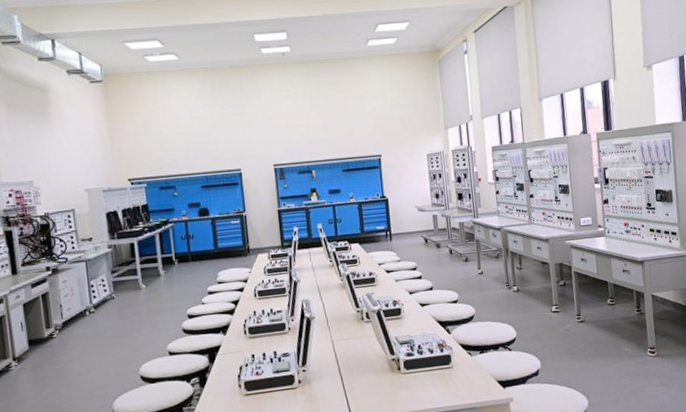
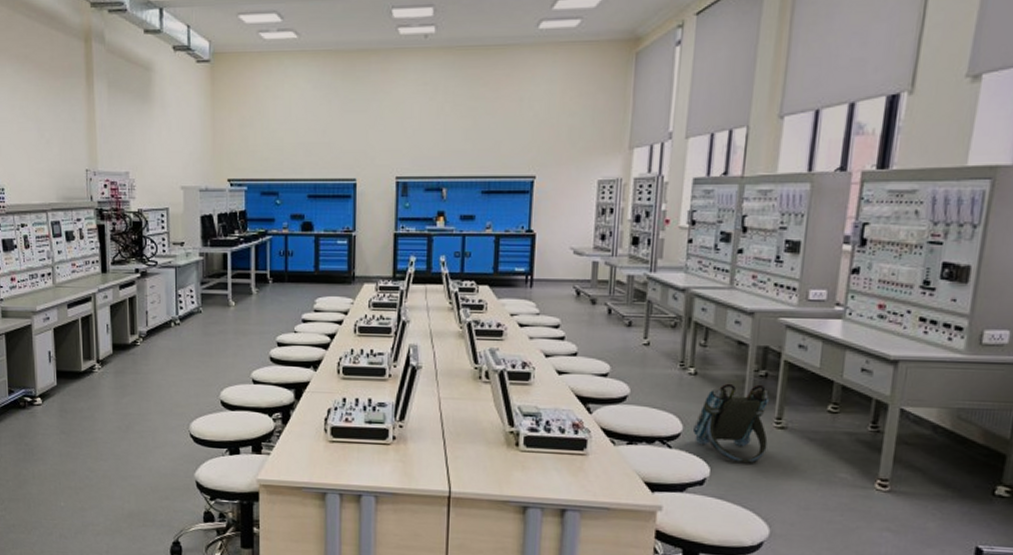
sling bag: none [523,291,575,353] -> present [692,383,770,463]

